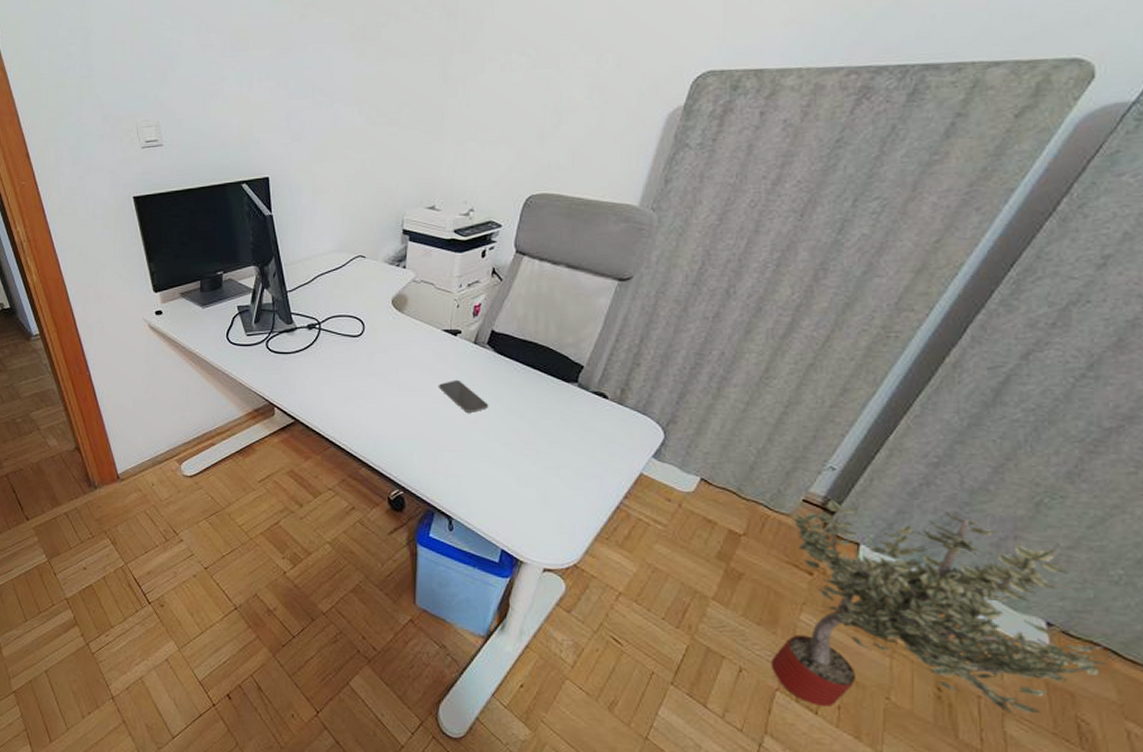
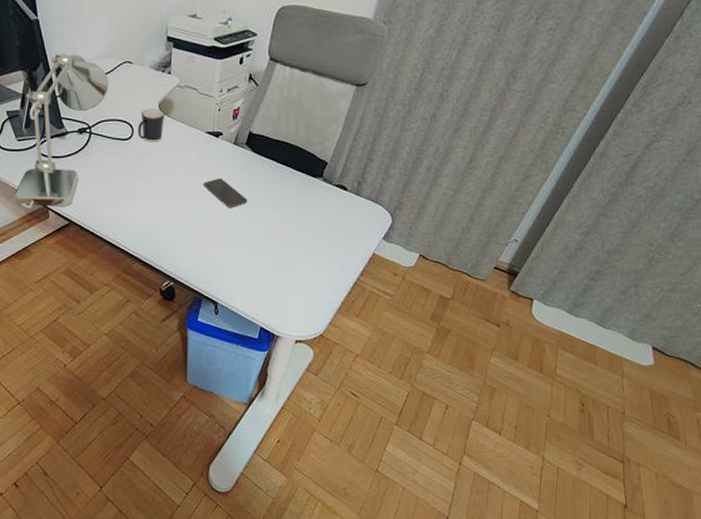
desk lamp: none [242,248,340,406] -> present [15,53,109,210]
mug: none [368,304,398,340] -> present [137,109,165,142]
potted tree: present [770,499,1109,717] -> none [469,265,690,428]

